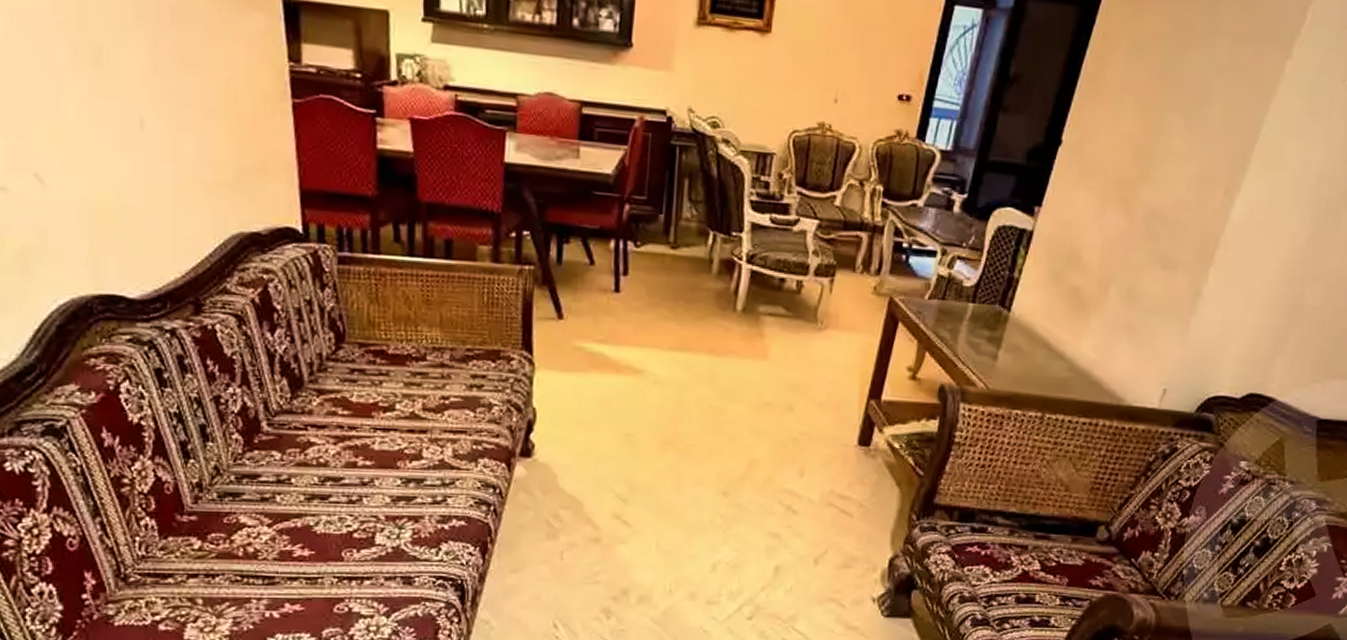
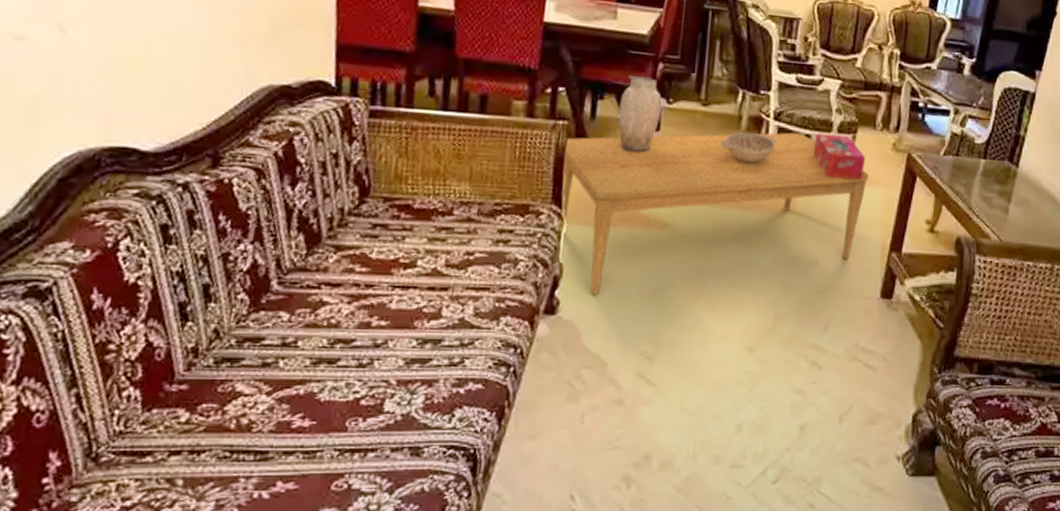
coffee table: none [531,276,847,439] -> present [561,132,869,294]
vase: none [585,217,630,298] -> present [618,75,662,153]
decorative bowl: none [691,276,750,309] -> present [720,132,777,164]
tissue box: none [788,276,844,326] -> present [813,133,866,181]

